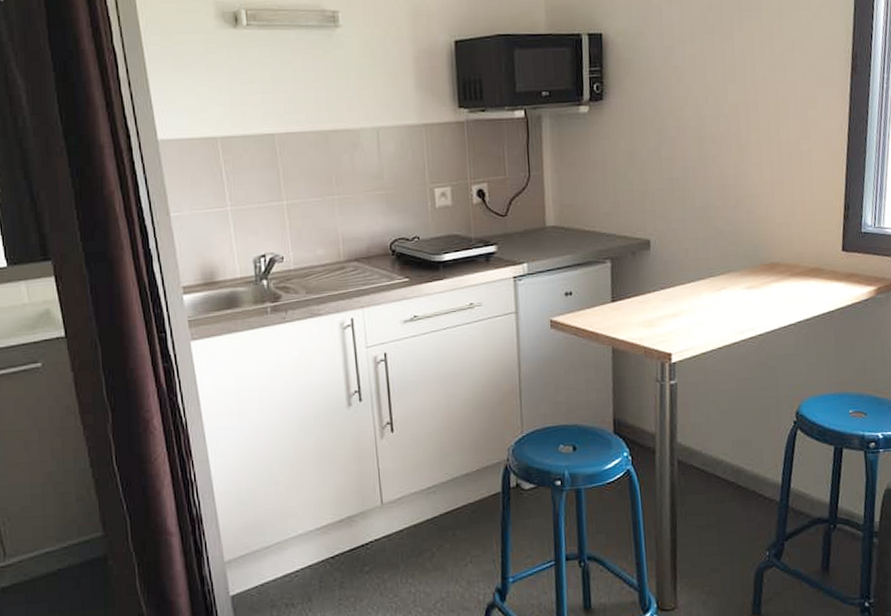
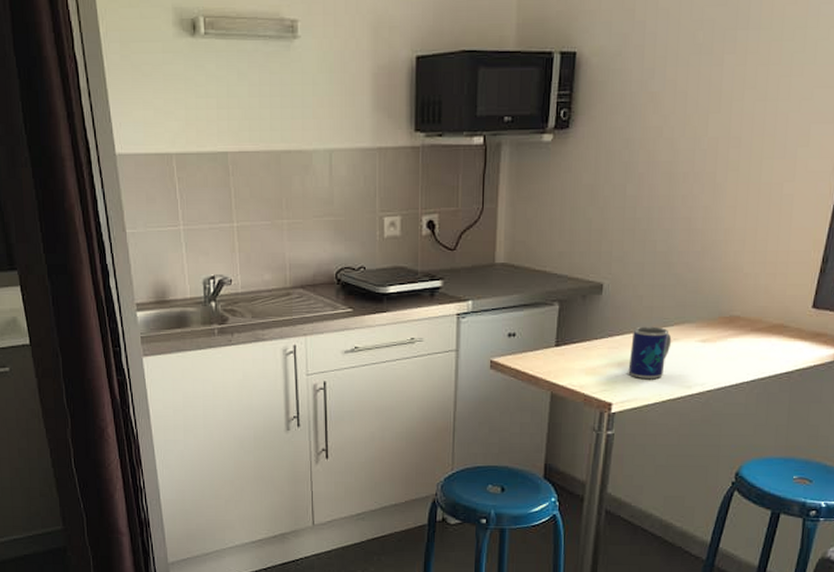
mug: none [682,277,720,328] -> present [628,326,672,380]

